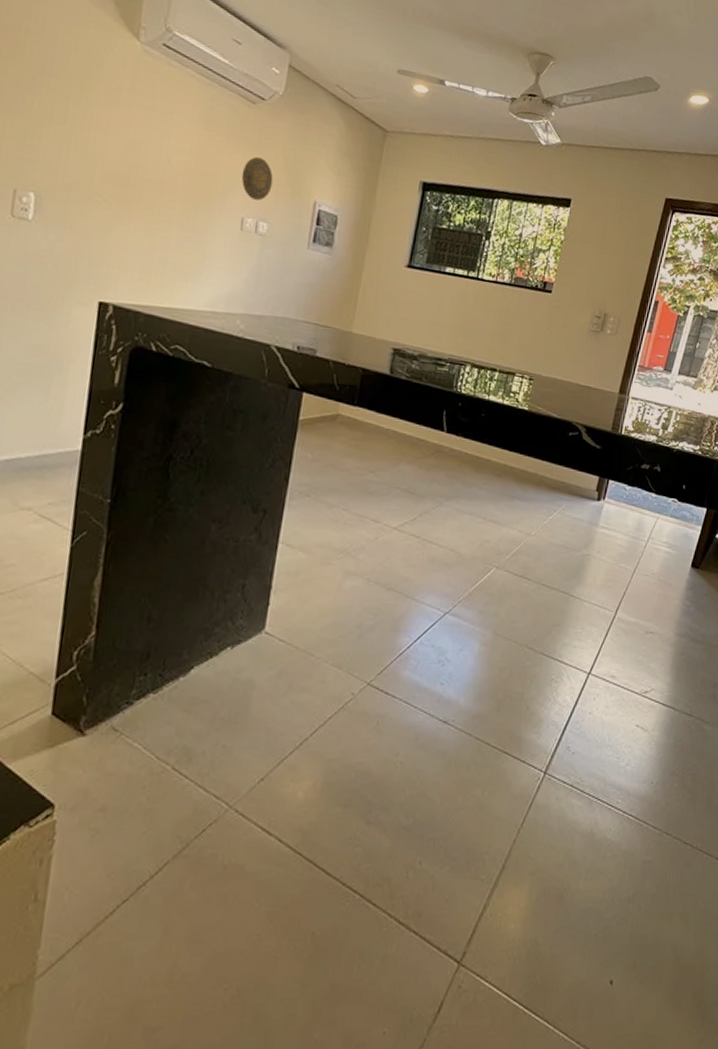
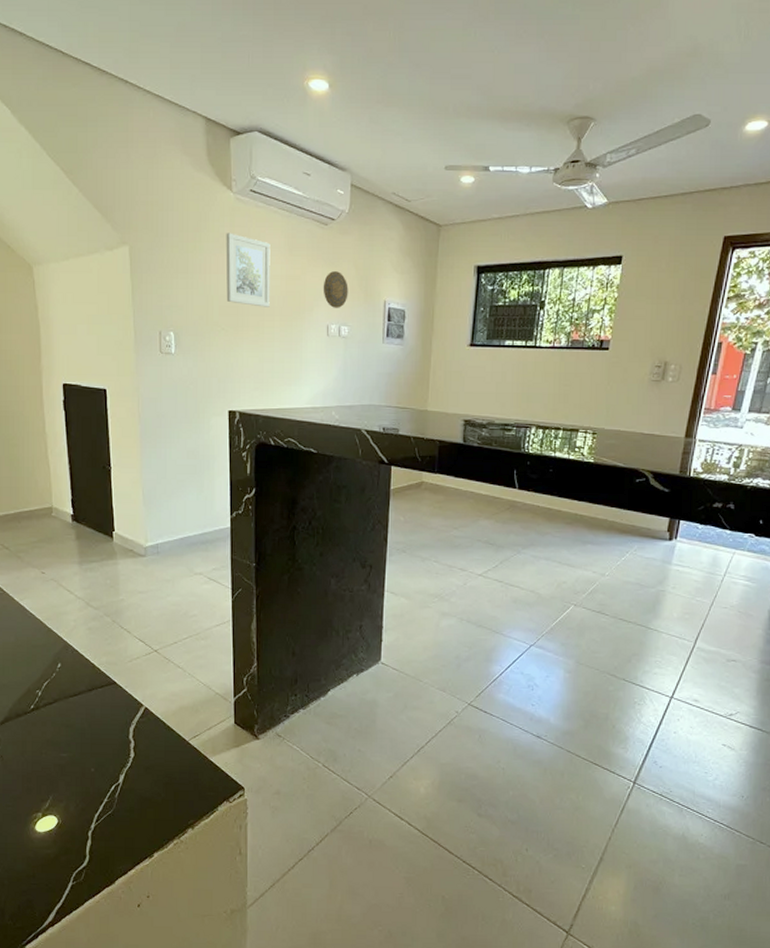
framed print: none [114,86,182,185] -> present [226,233,271,307]

